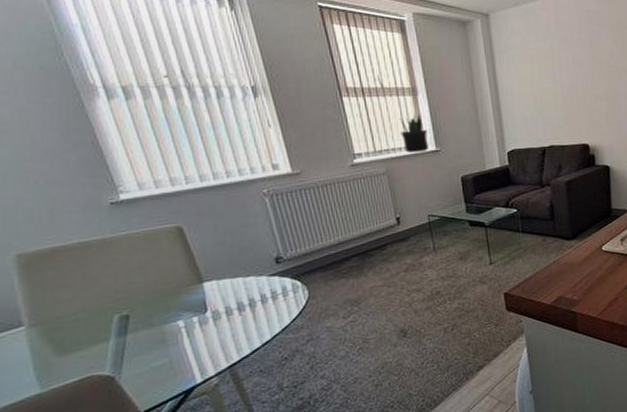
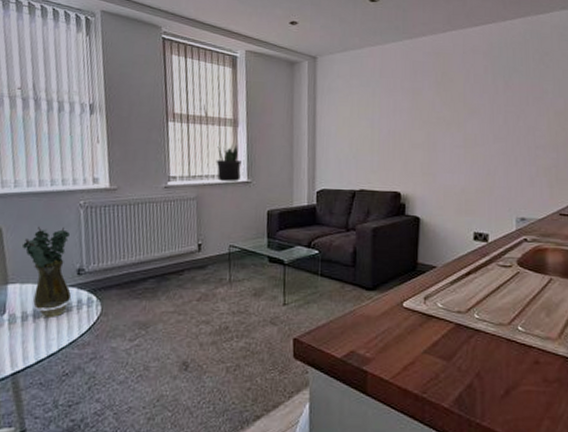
vase: none [210,217,275,310] -> present [22,226,72,319]

